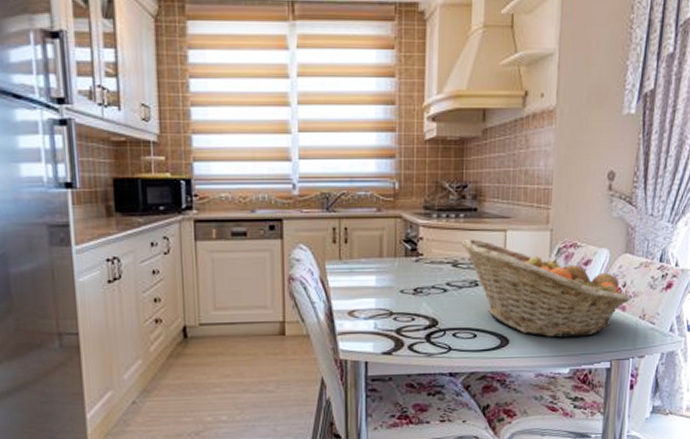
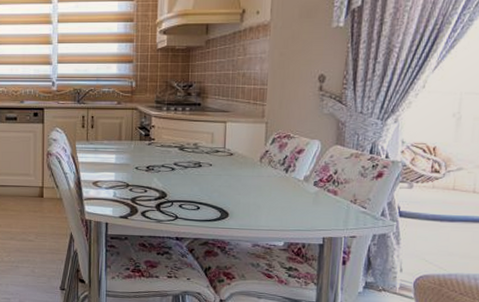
fruit basket: present [461,238,630,338] -> none [187,128,342,215]

